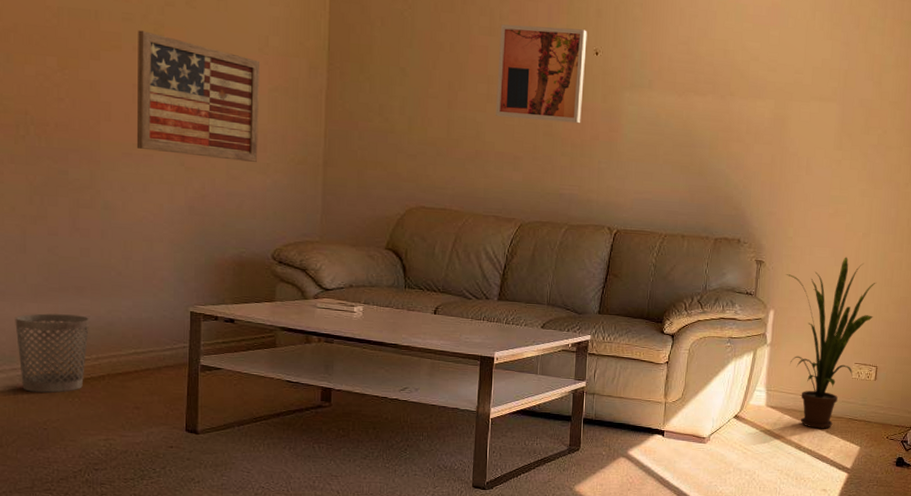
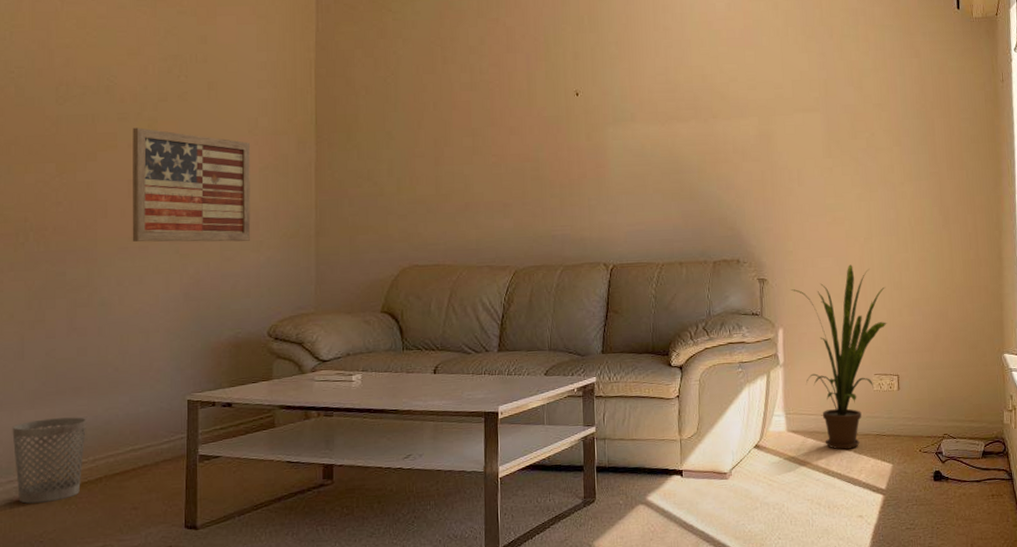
wall art: present [496,24,587,124] -> none [481,73,568,168]

